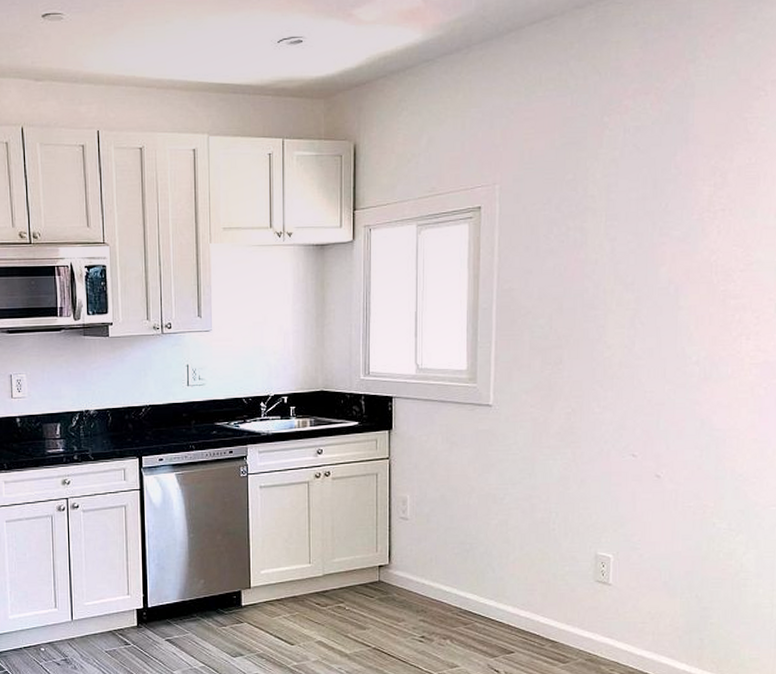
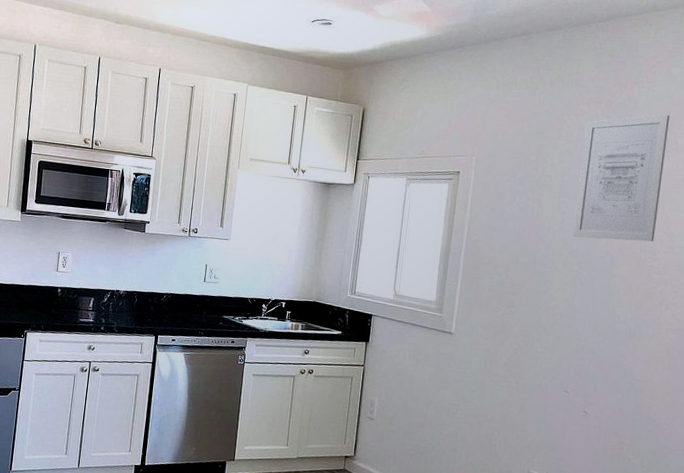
wall art: none [627,97,736,267] -> present [573,115,670,242]

